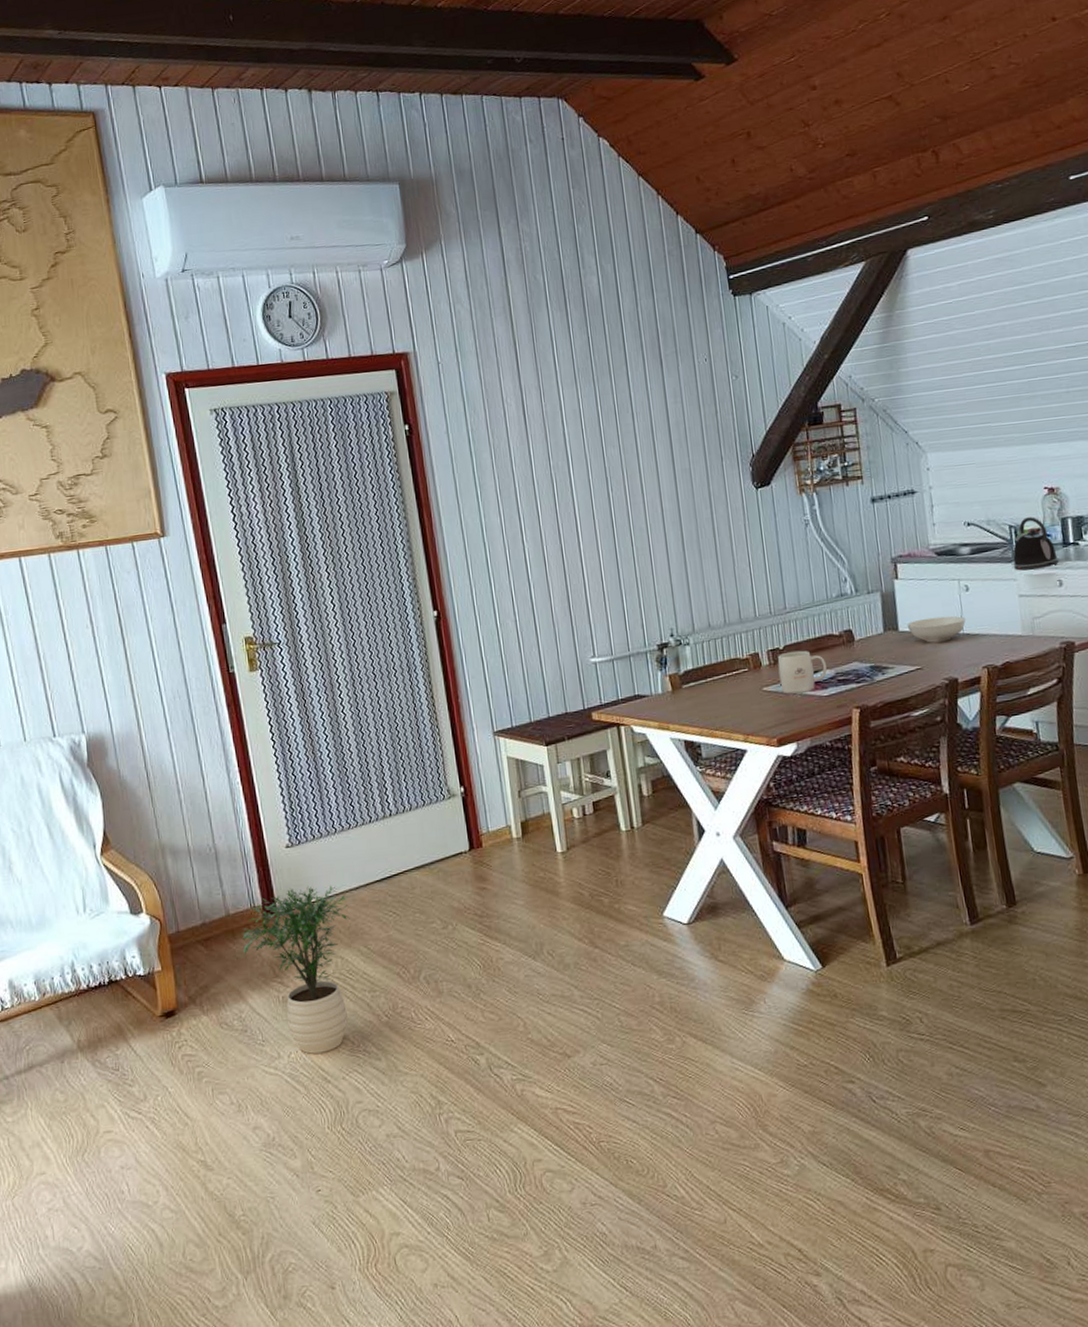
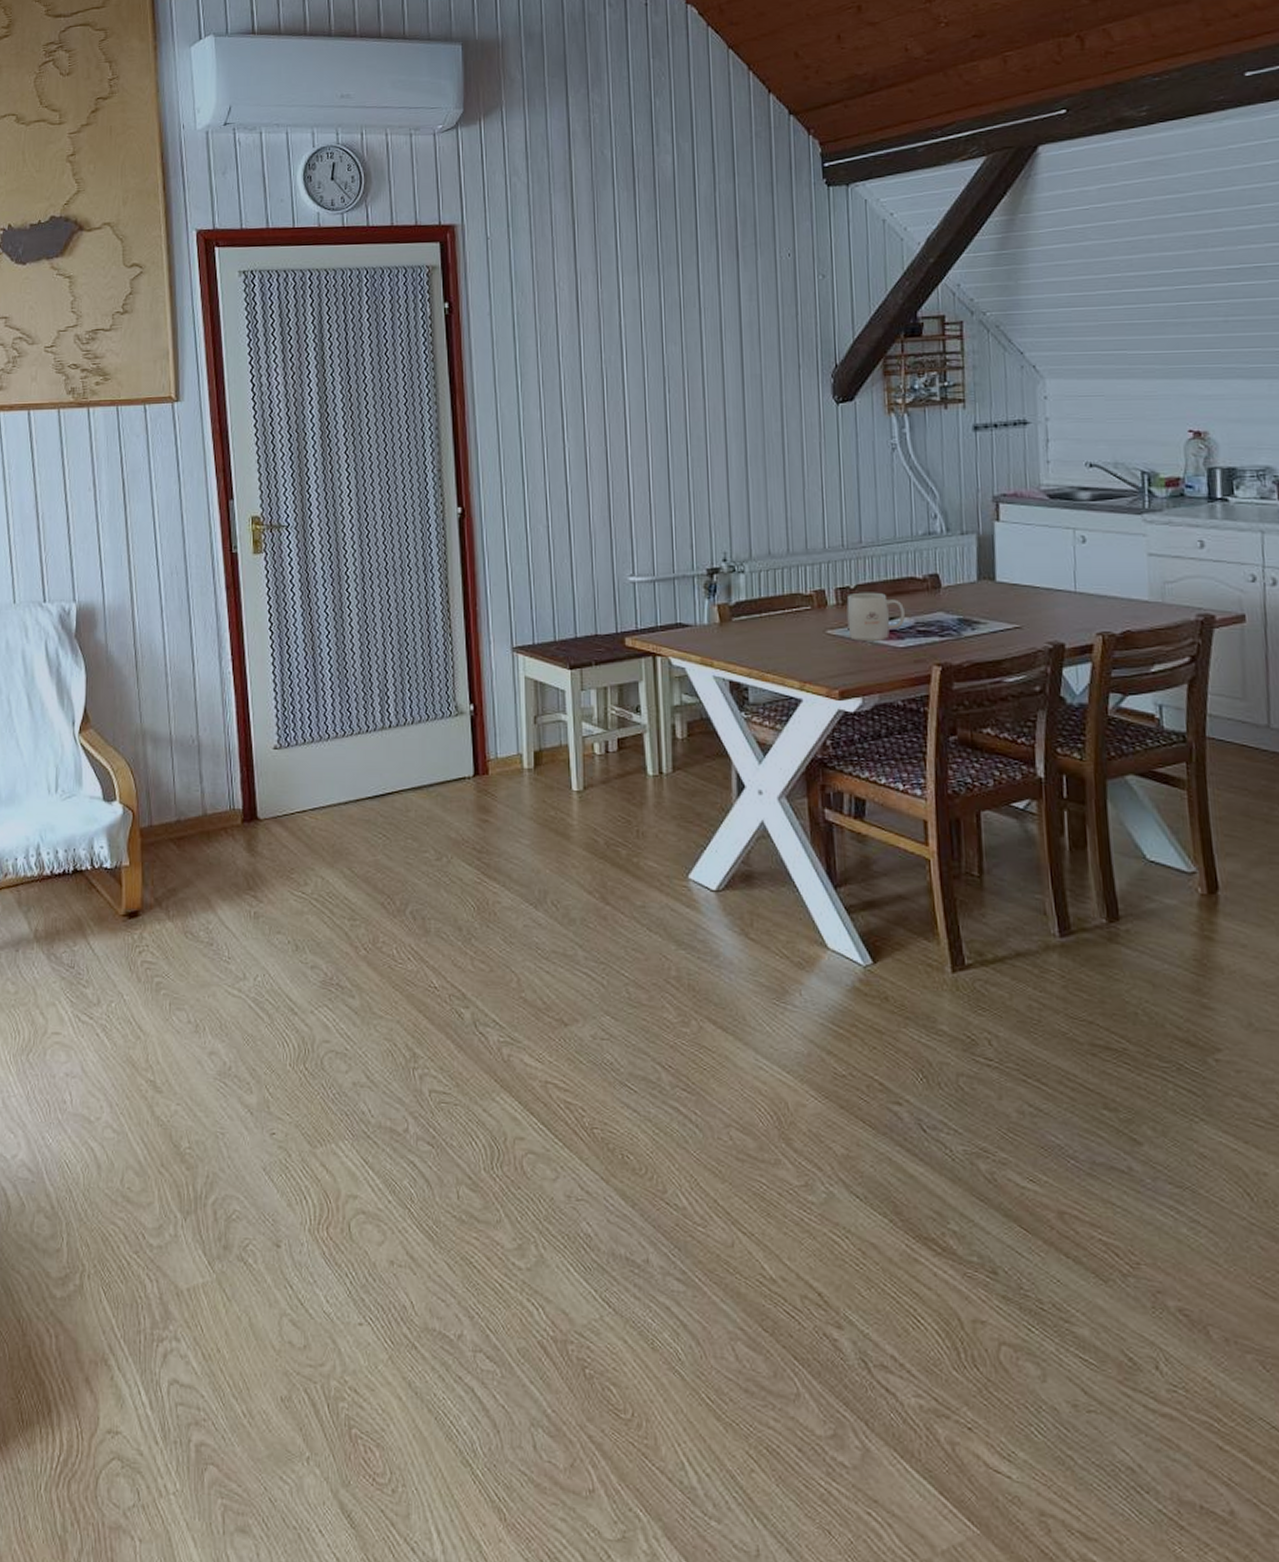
potted plant: present [241,885,351,1054] -> none [217,793,338,980]
bowl: present [906,616,966,643] -> none [1006,569,1080,599]
kettle: present [1012,517,1058,571] -> none [1143,463,1201,525]

